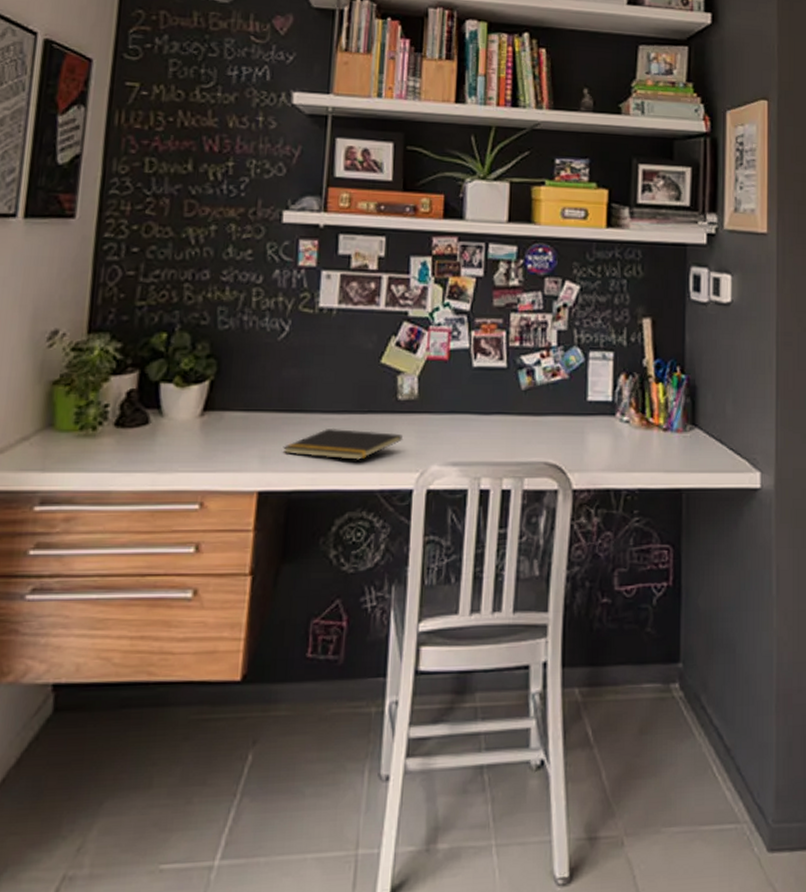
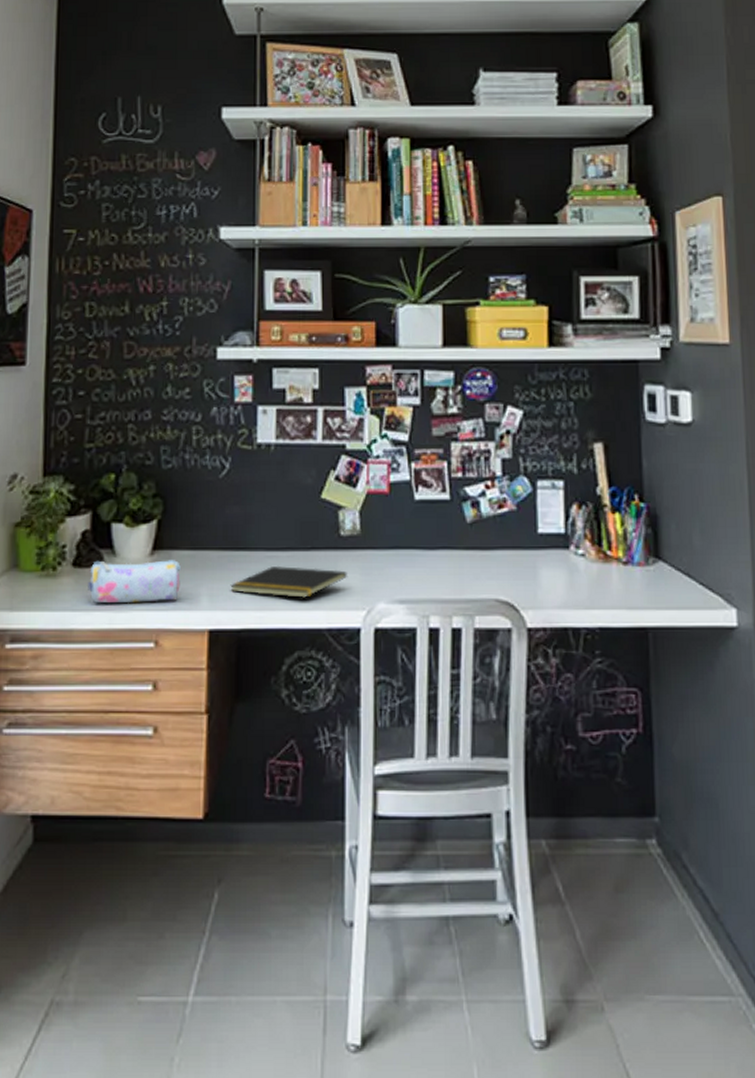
pencil case: none [130,420,232,464] -> present [88,560,181,603]

